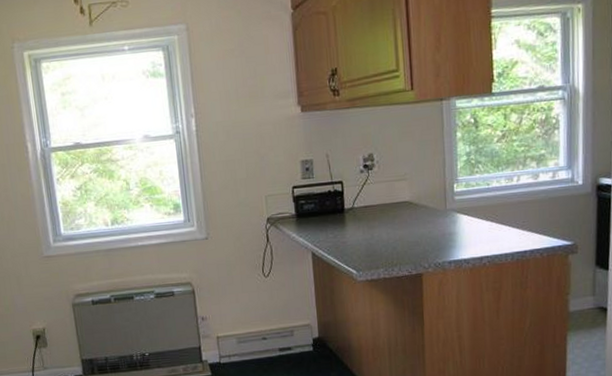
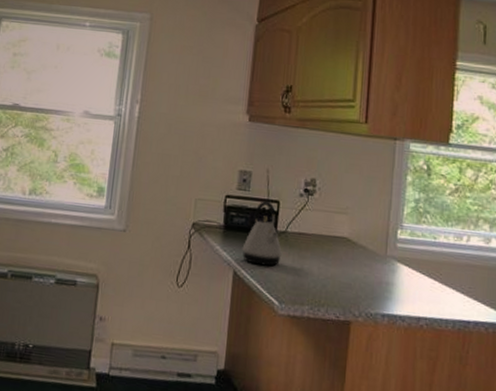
kettle: none [316,184,353,243] -> present [242,201,282,266]

